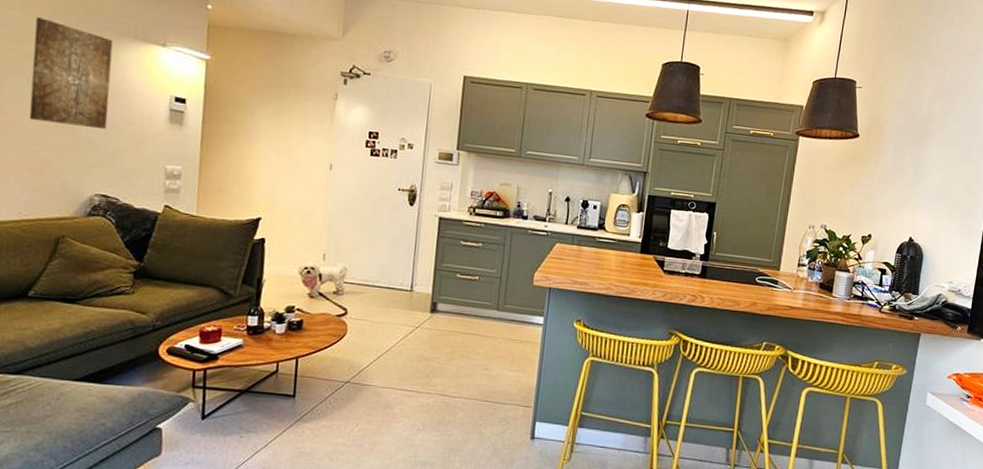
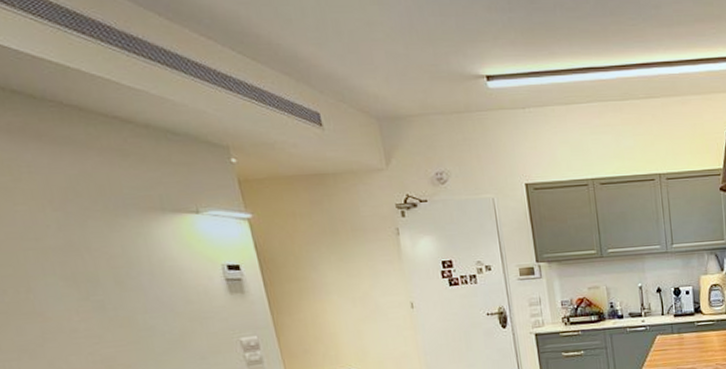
wall art: present [29,17,113,130] -> none [46,207,164,320]

